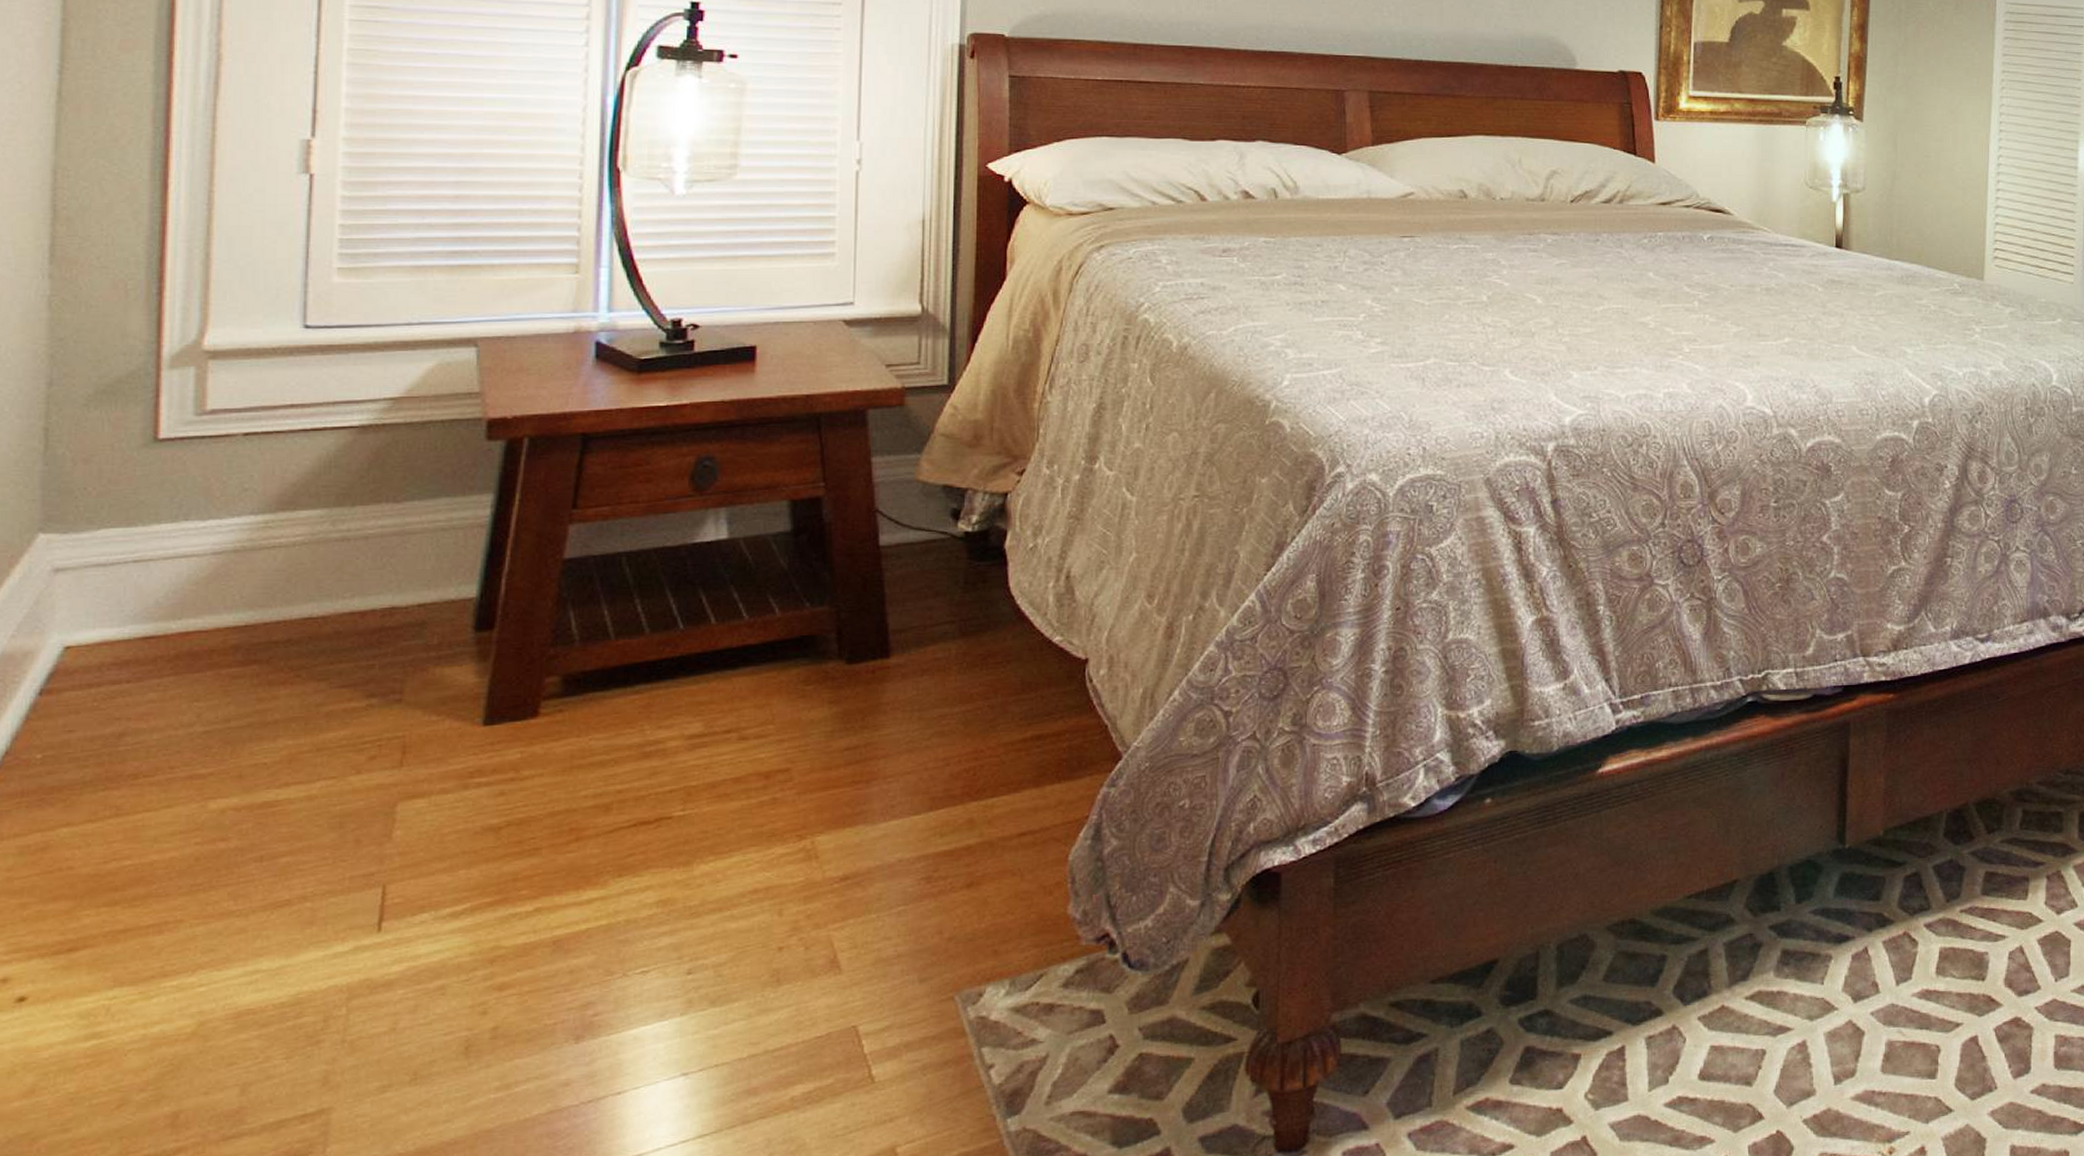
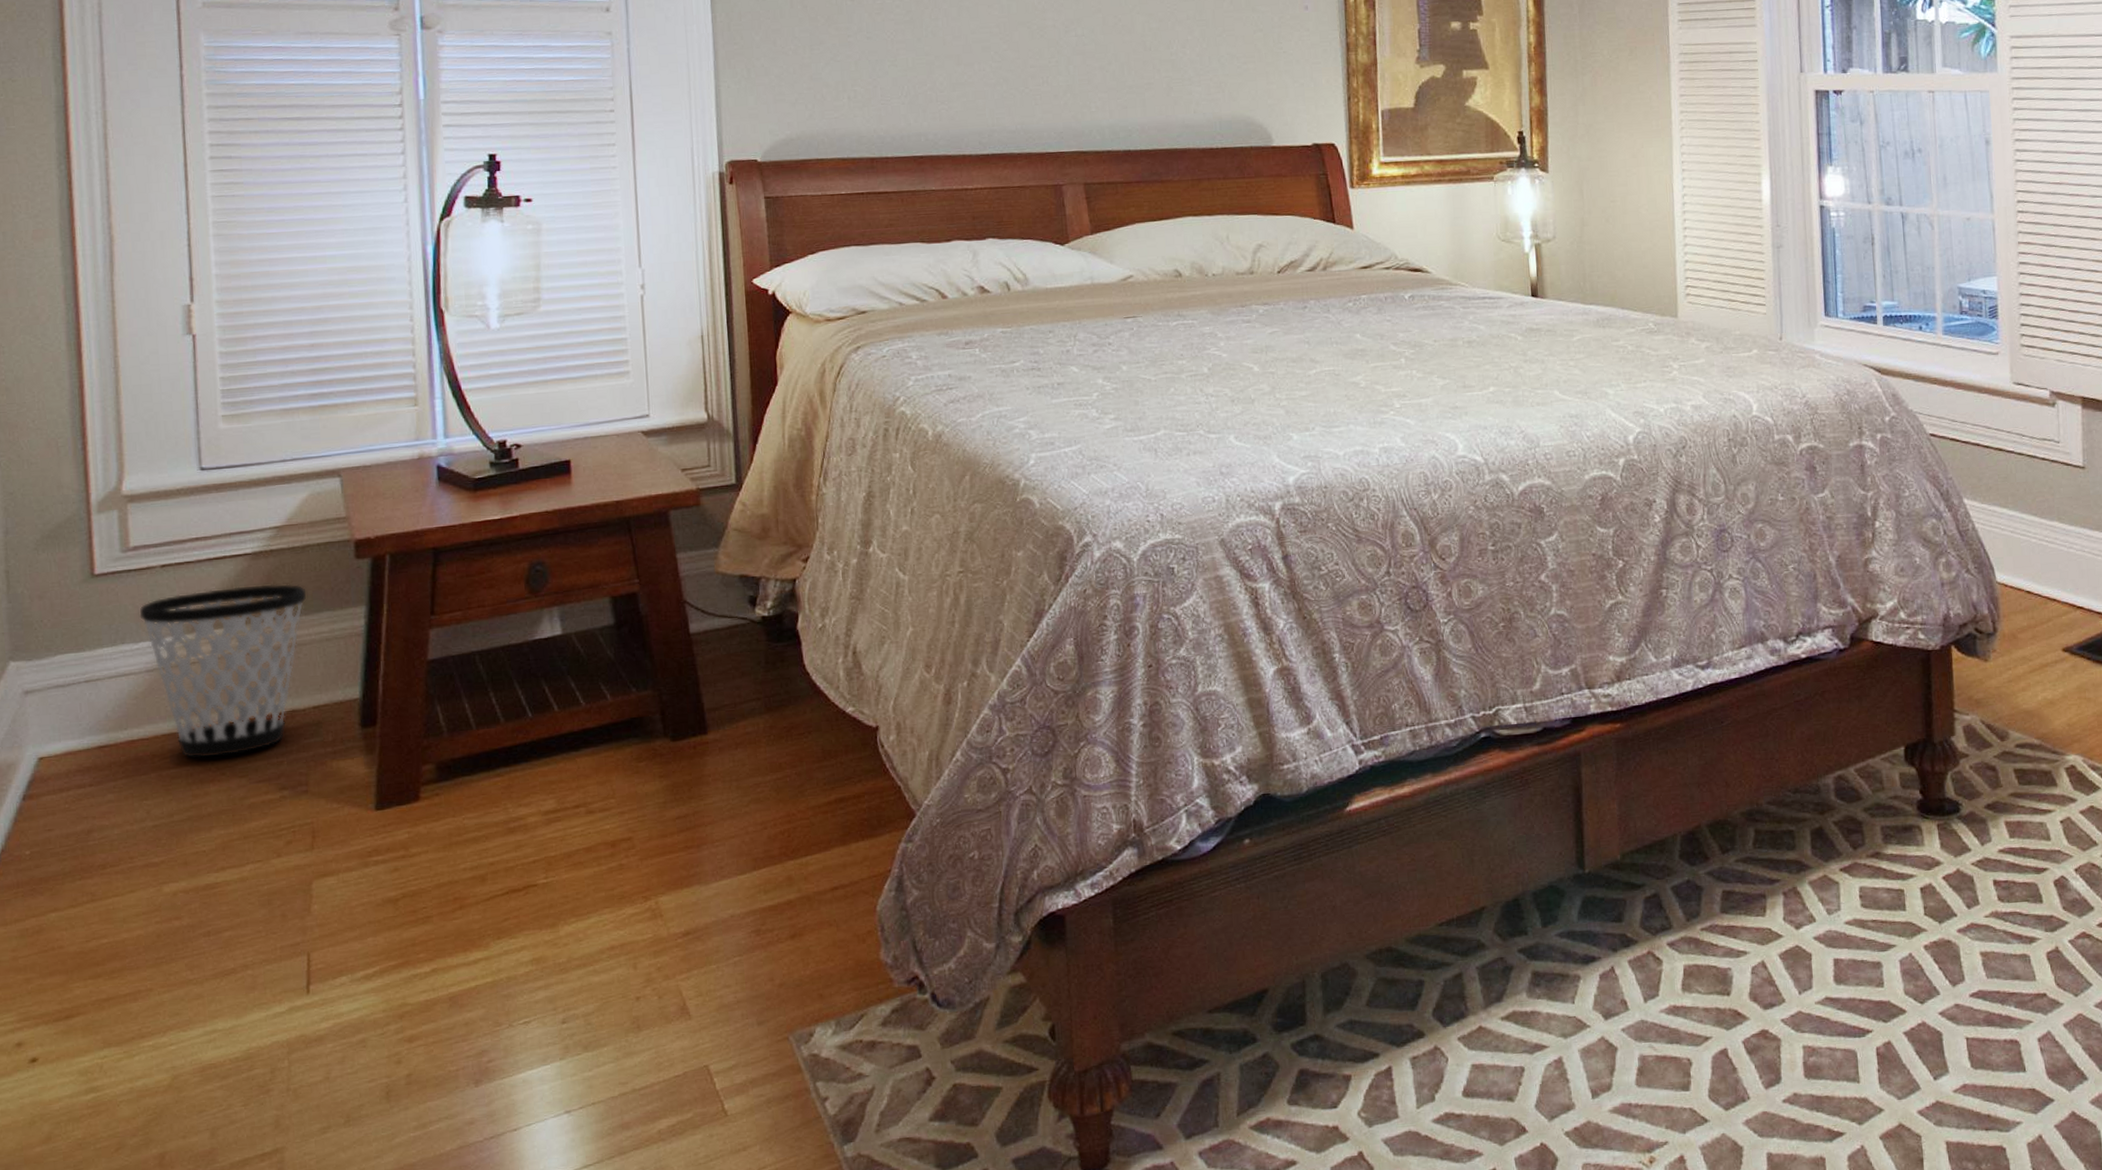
wastebasket: none [210,463,422,656] -> present [139,584,307,758]

